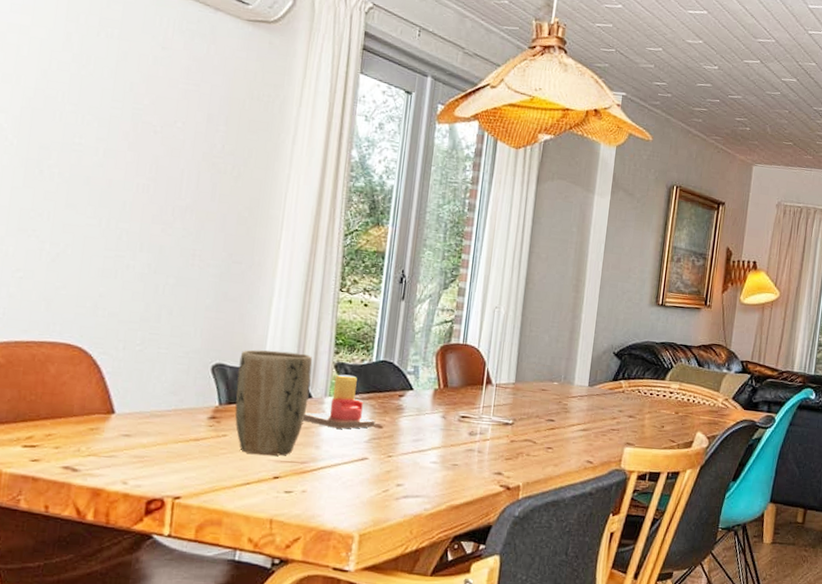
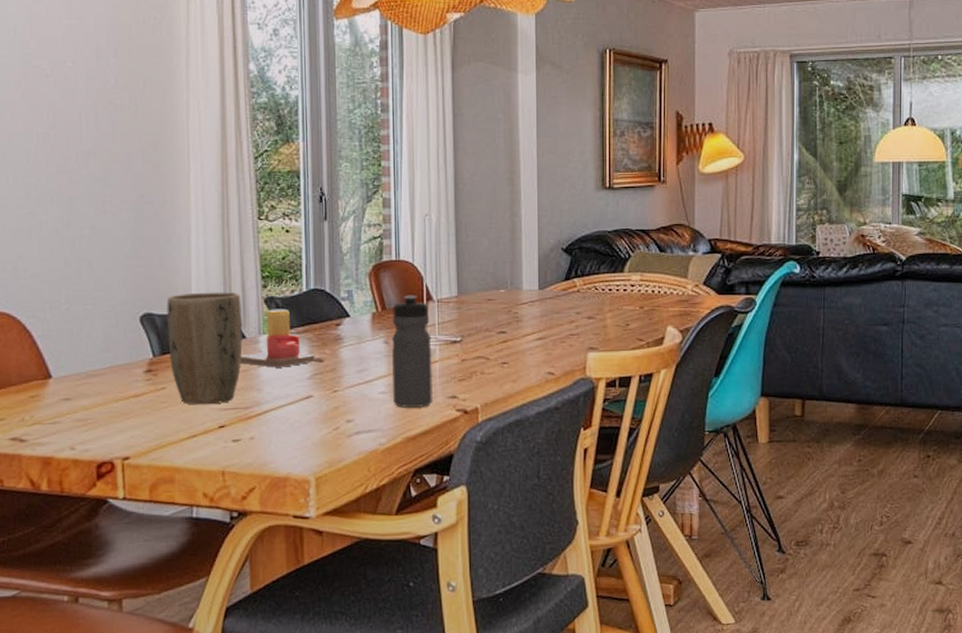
water bottle: none [443,376,487,480] -> present [392,295,433,408]

